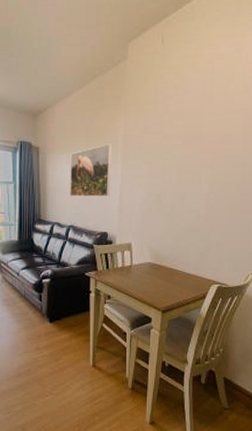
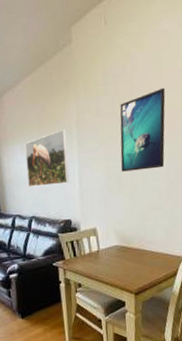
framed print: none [162,111,214,191] -> present [120,87,166,172]

